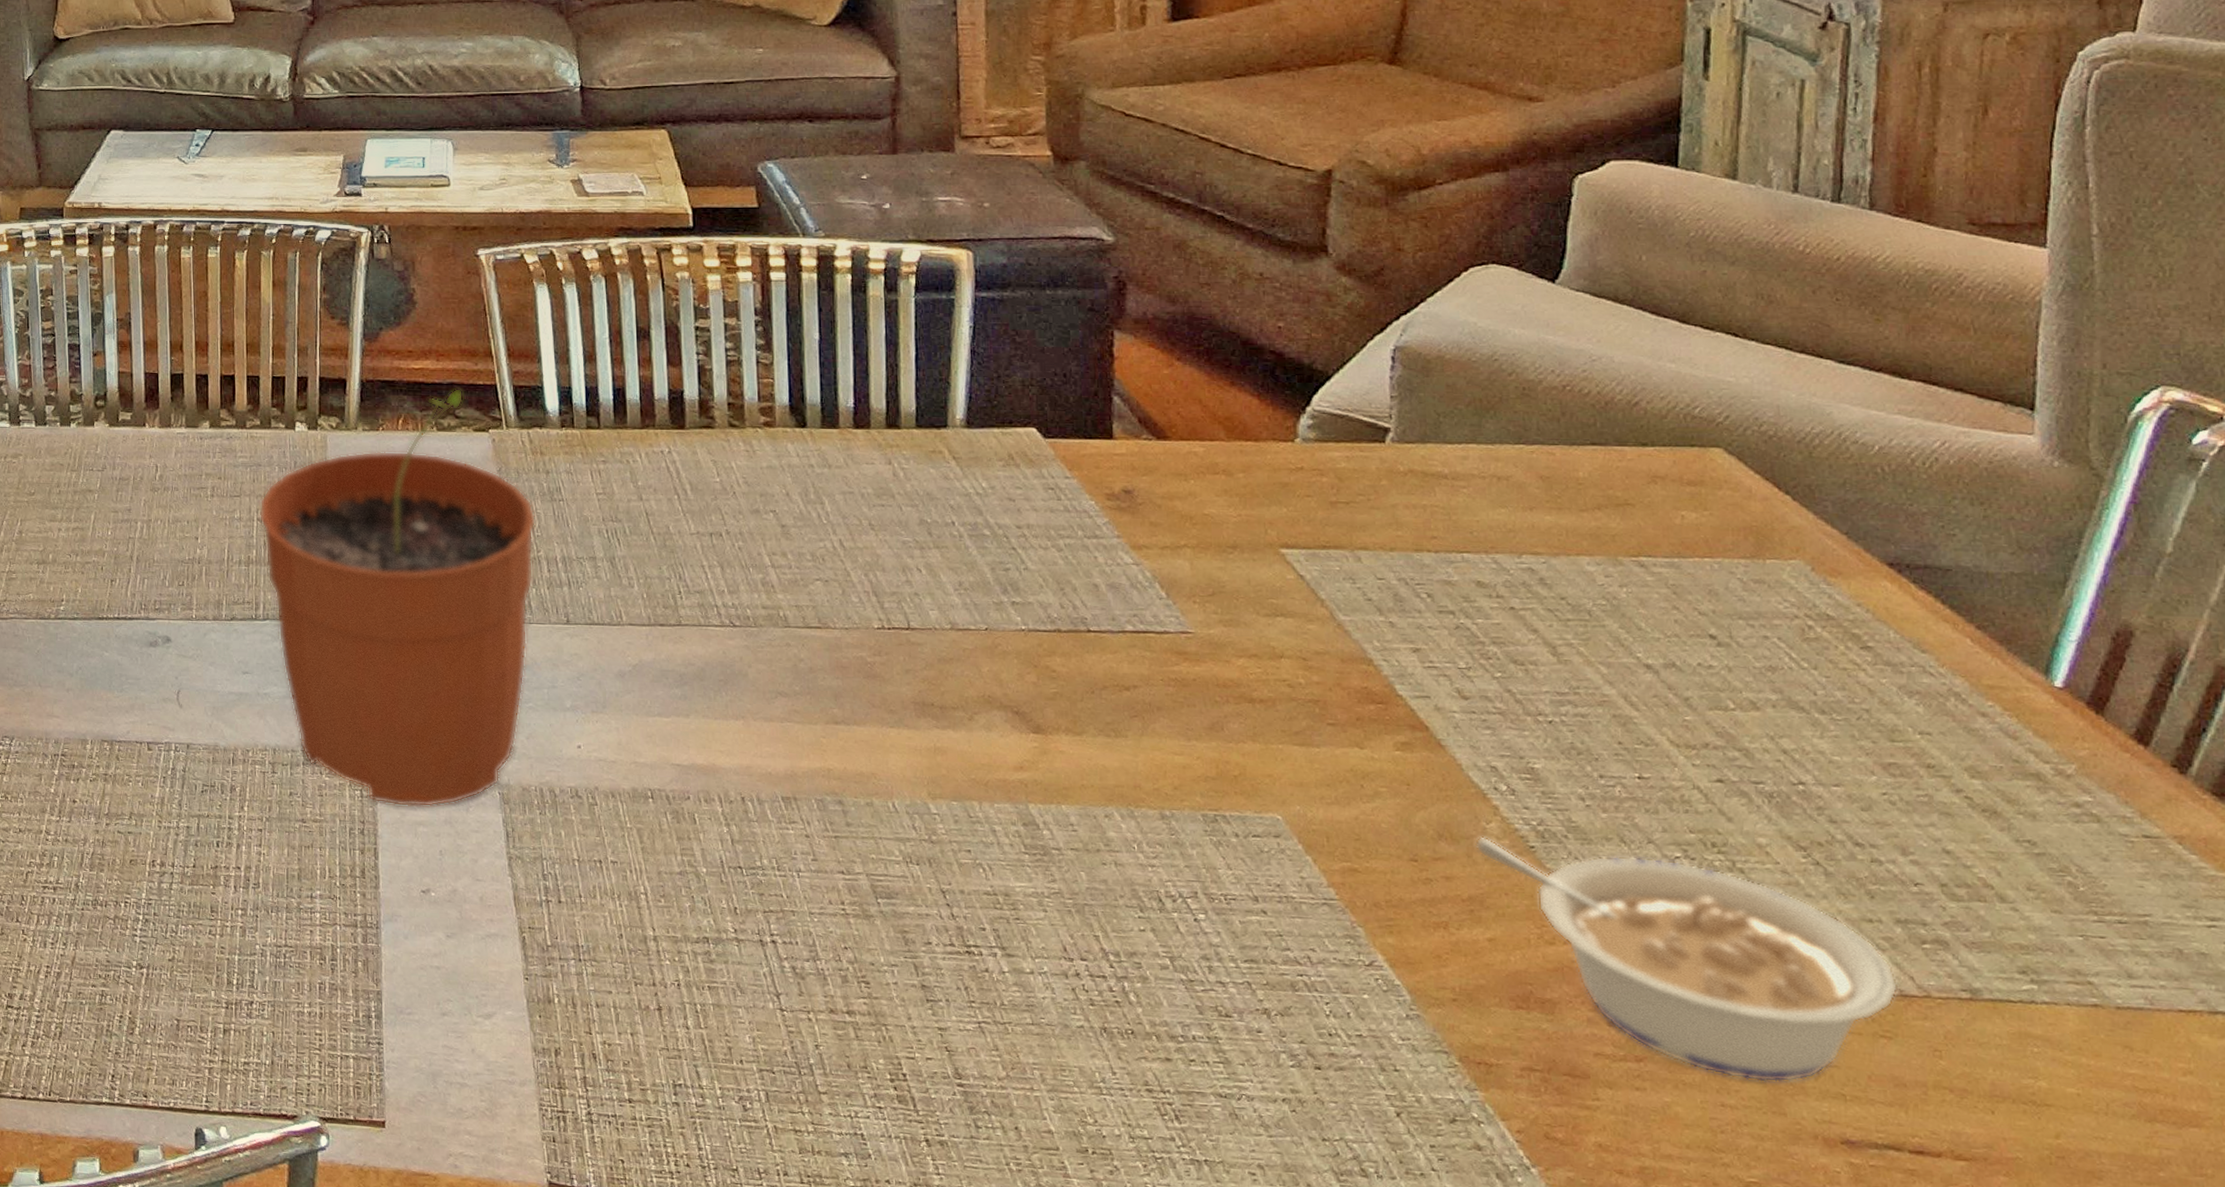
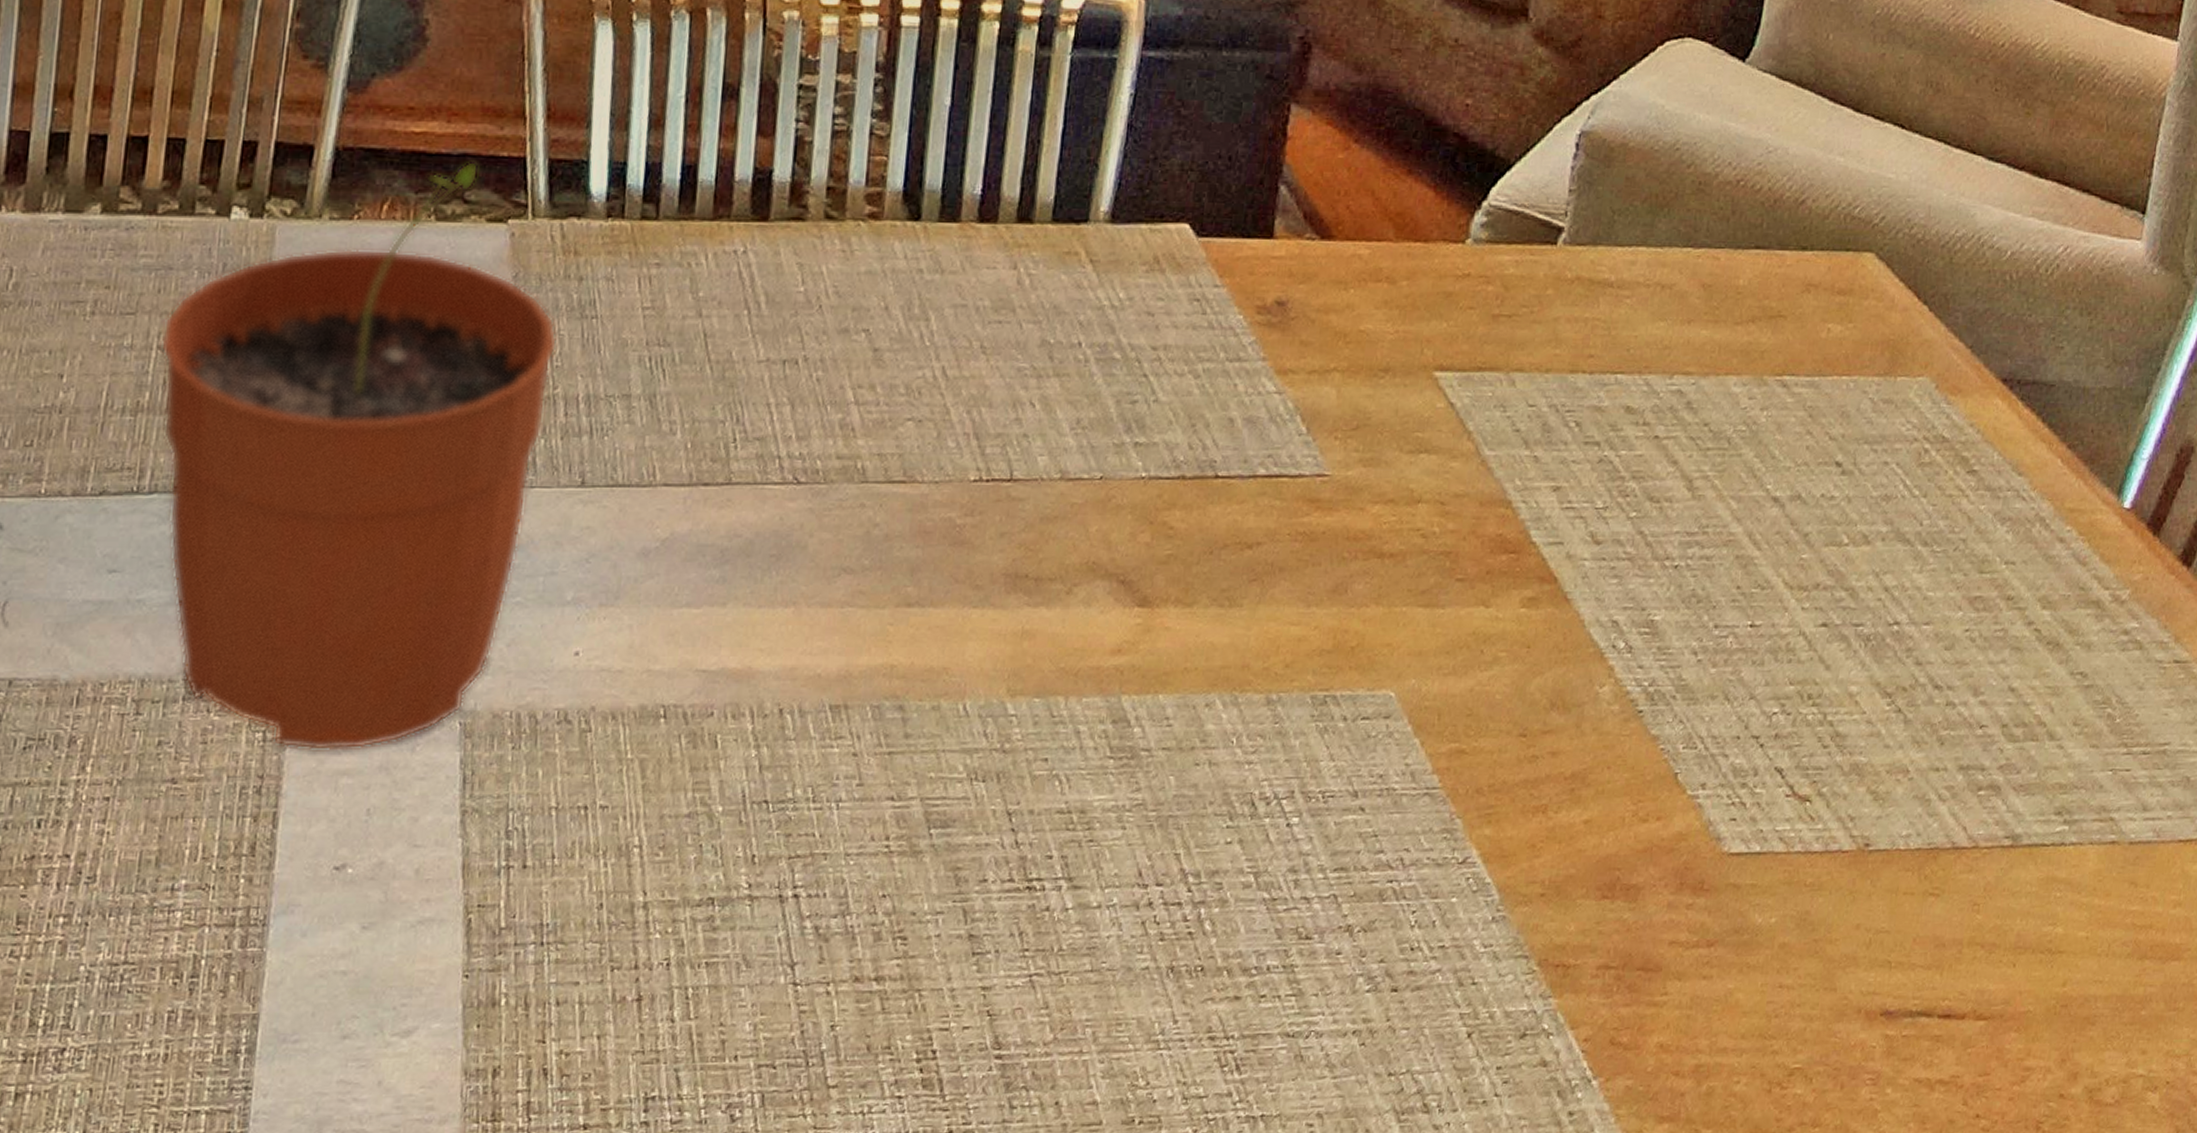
legume: present [1475,836,1899,1083] -> none [1585,703,1953,956]

